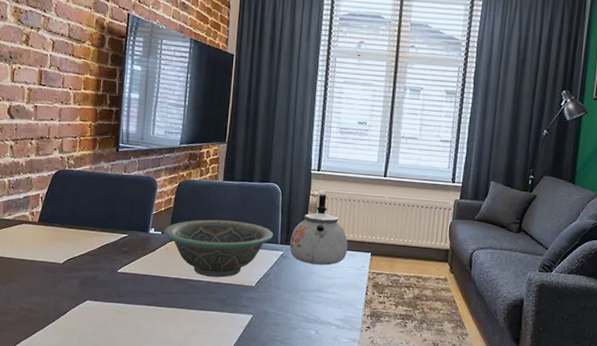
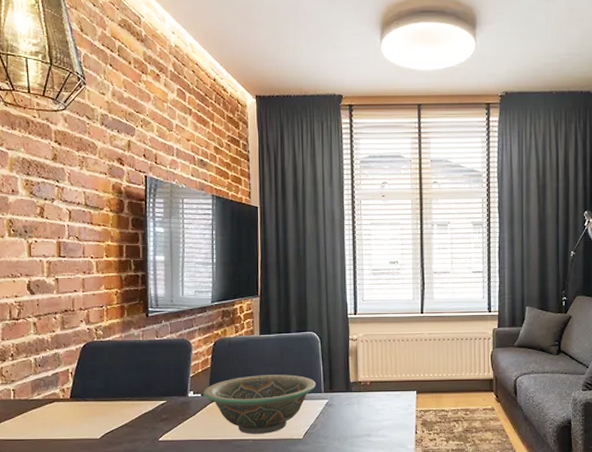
kettle: present [290,194,348,265] -> none [334,338,392,409]

